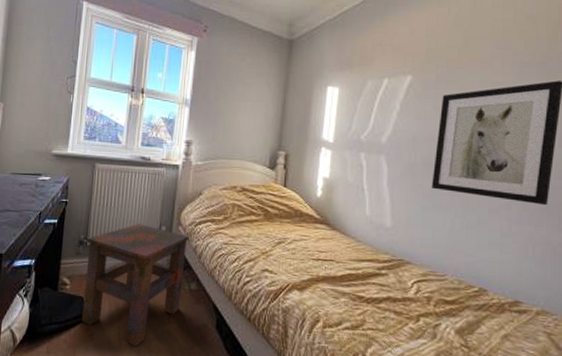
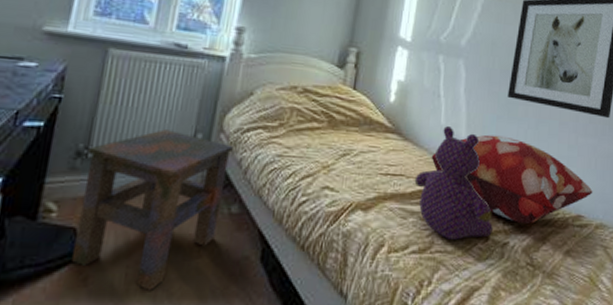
teddy bear: none [344,217,424,319] -> present [414,126,494,240]
decorative pillow: none [358,223,531,307] -> present [431,134,593,224]

